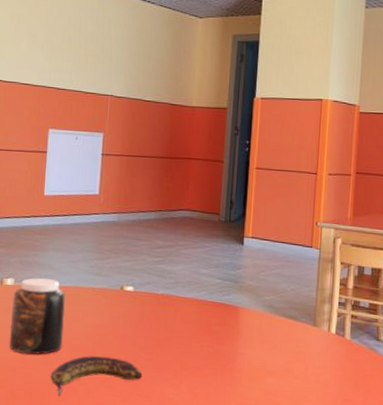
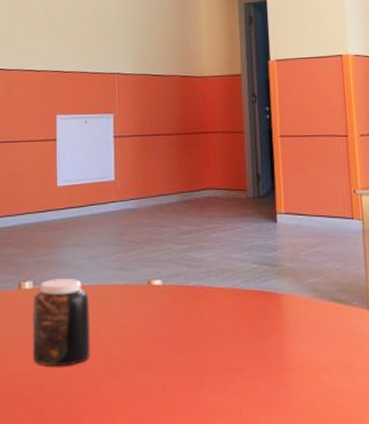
banana: present [50,355,143,397] -> none [80,362,182,414]

